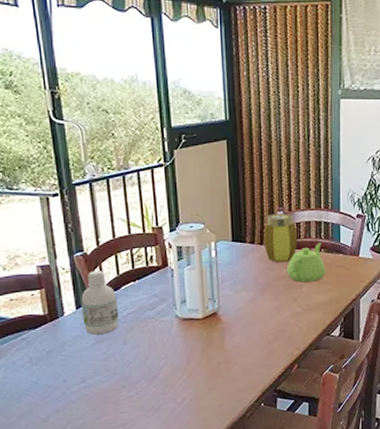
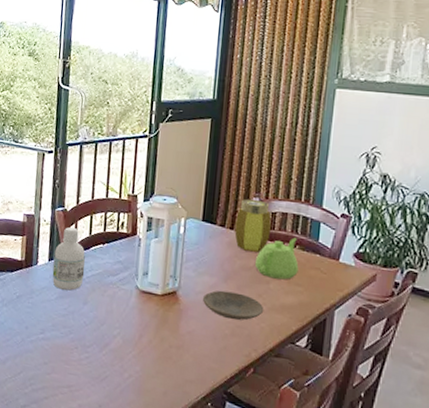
plate: none [243,301,300,327] -> present [203,290,264,321]

